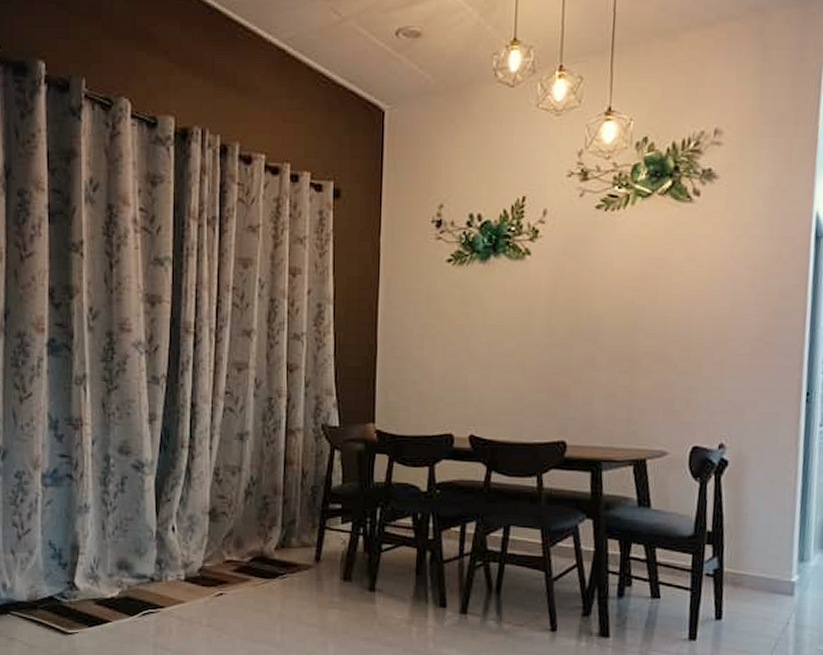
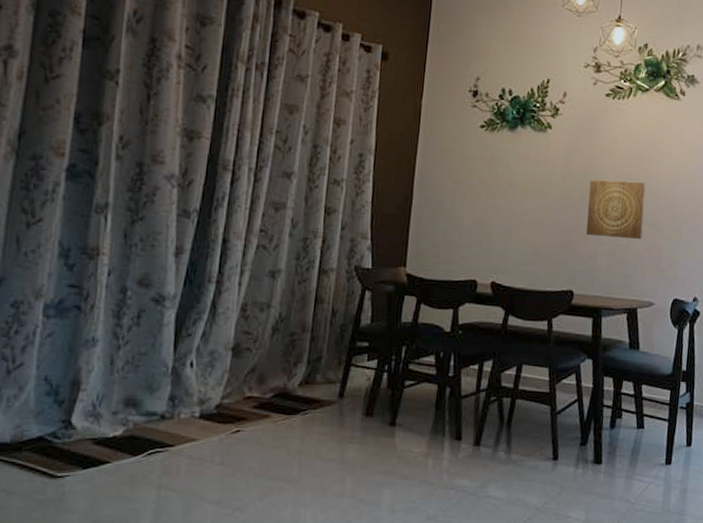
wall art: none [578,307,652,378] -> present [586,179,646,240]

